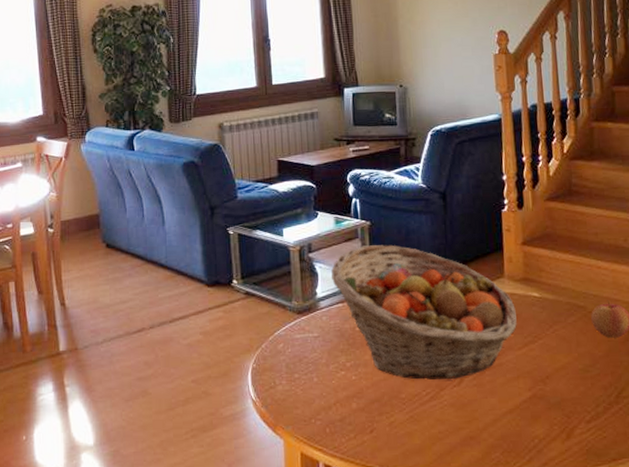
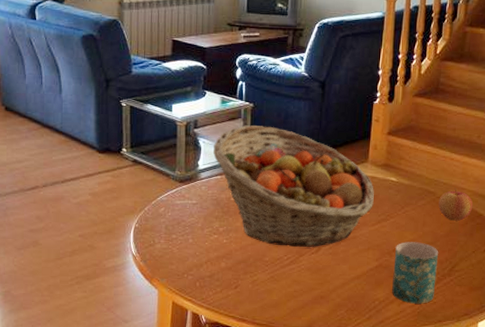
mug: none [549,365,603,440] -> present [392,242,439,304]

